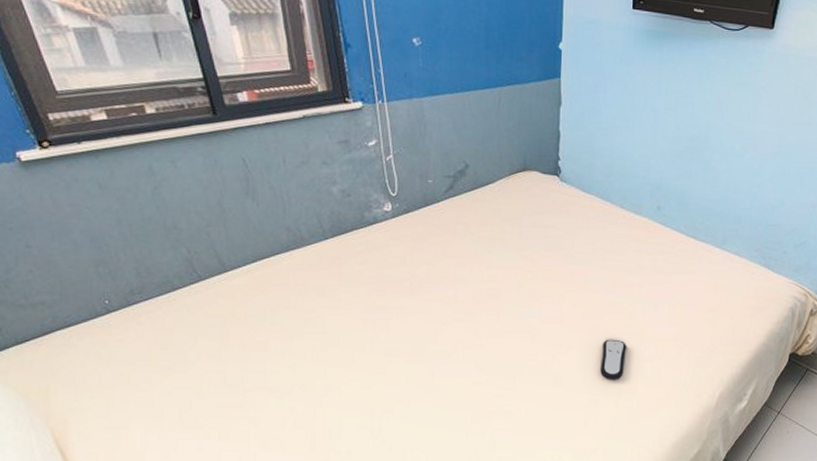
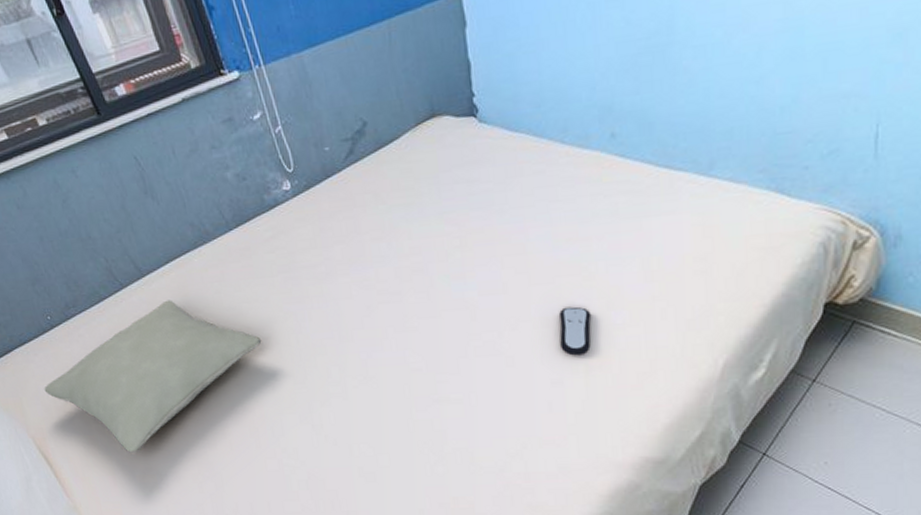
pillow: none [80,297,336,451] -> present [44,300,262,453]

